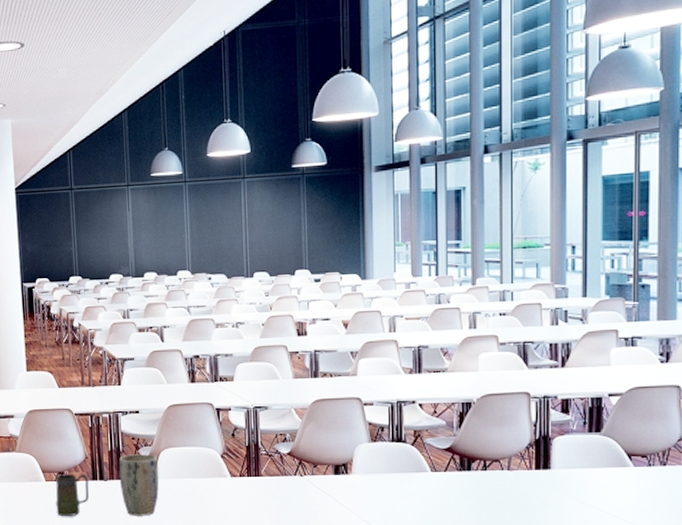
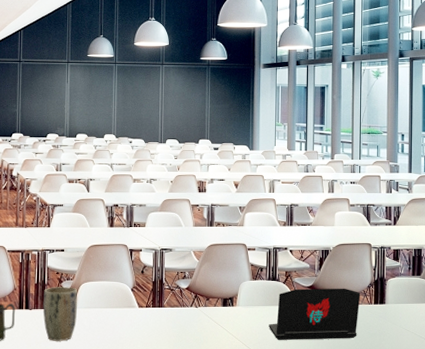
laptop: none [394,449,516,515] -> present [269,288,361,340]

